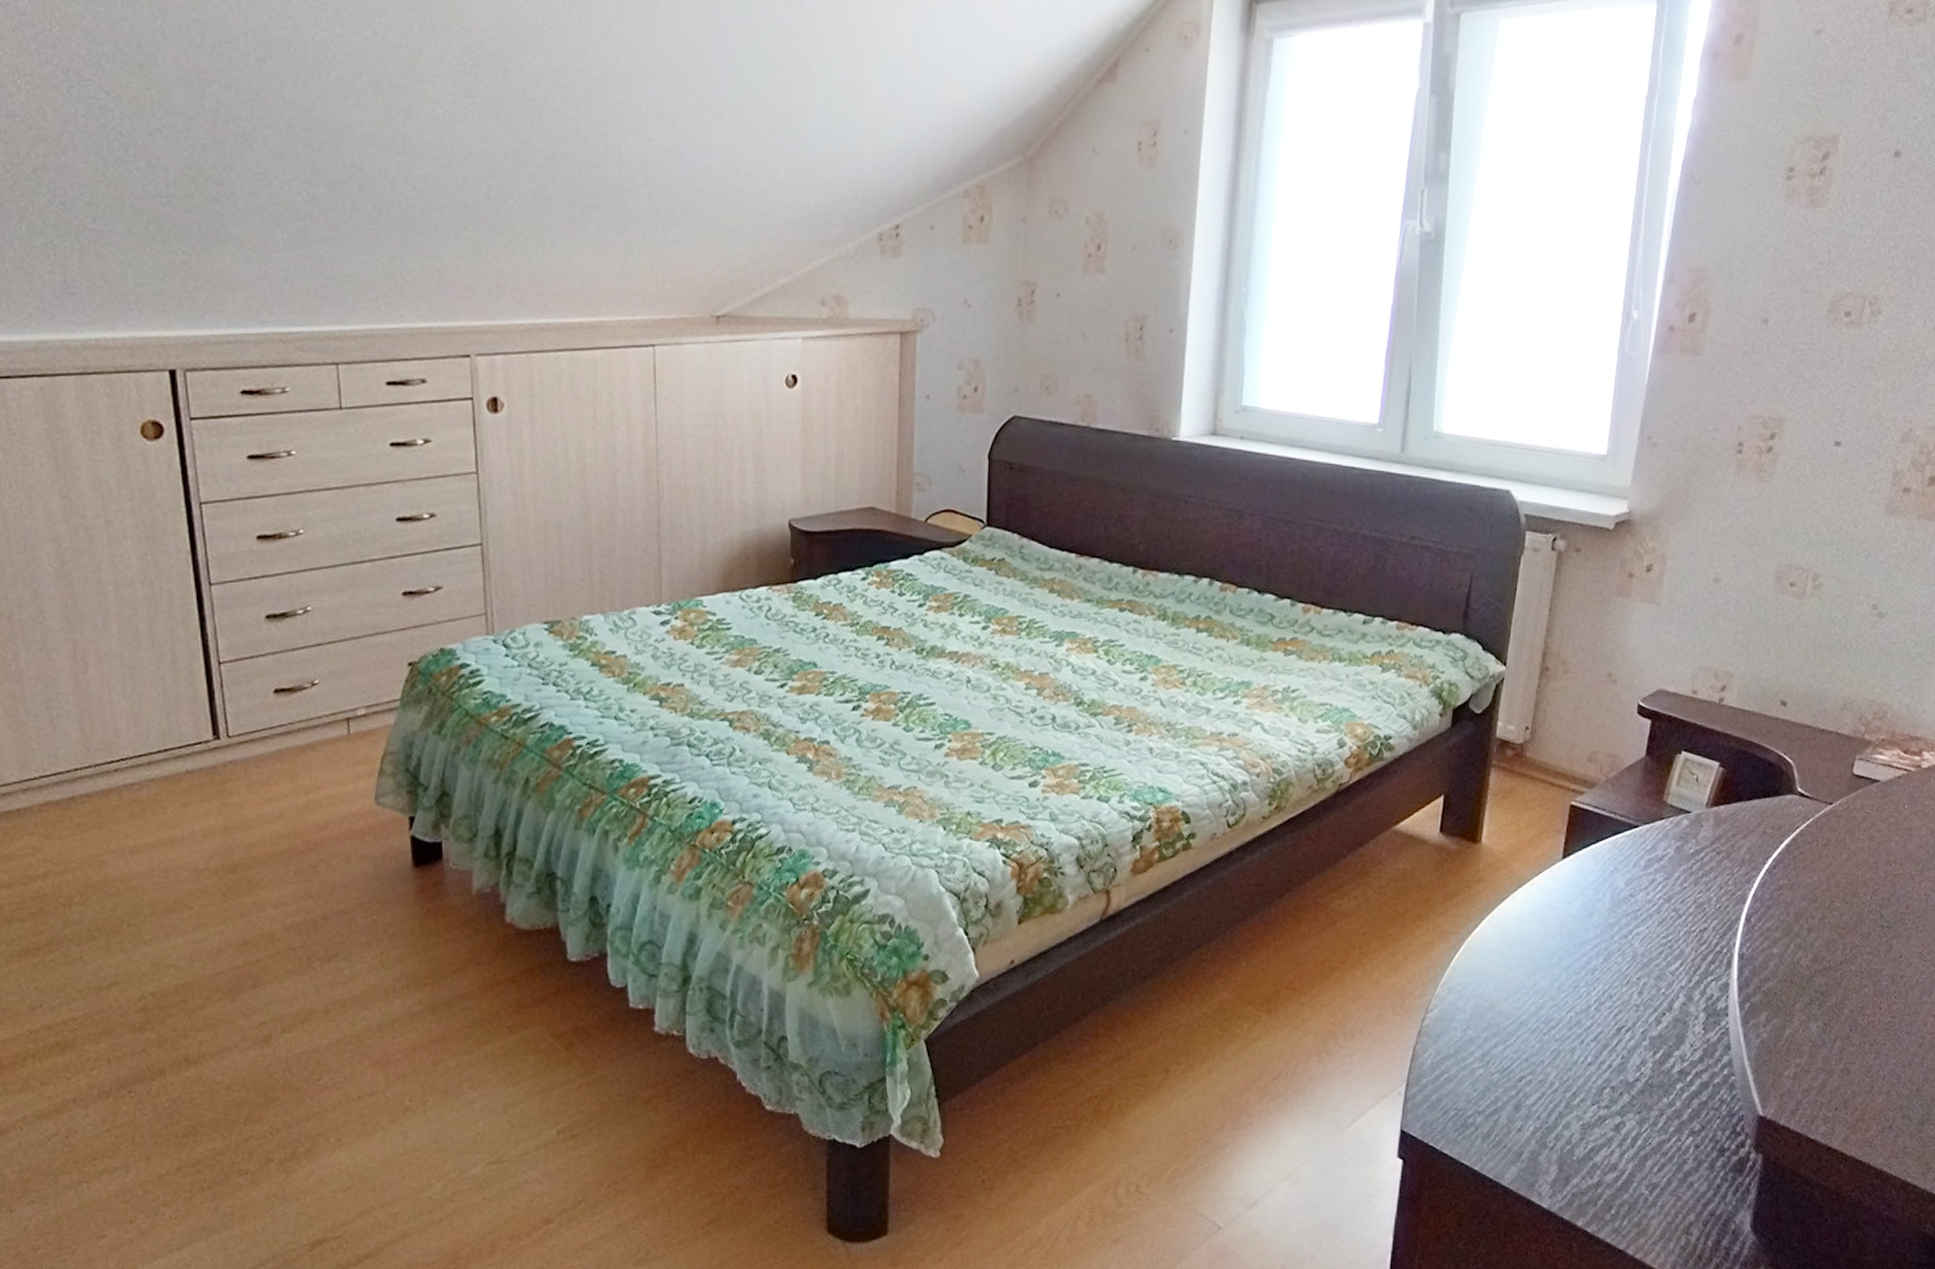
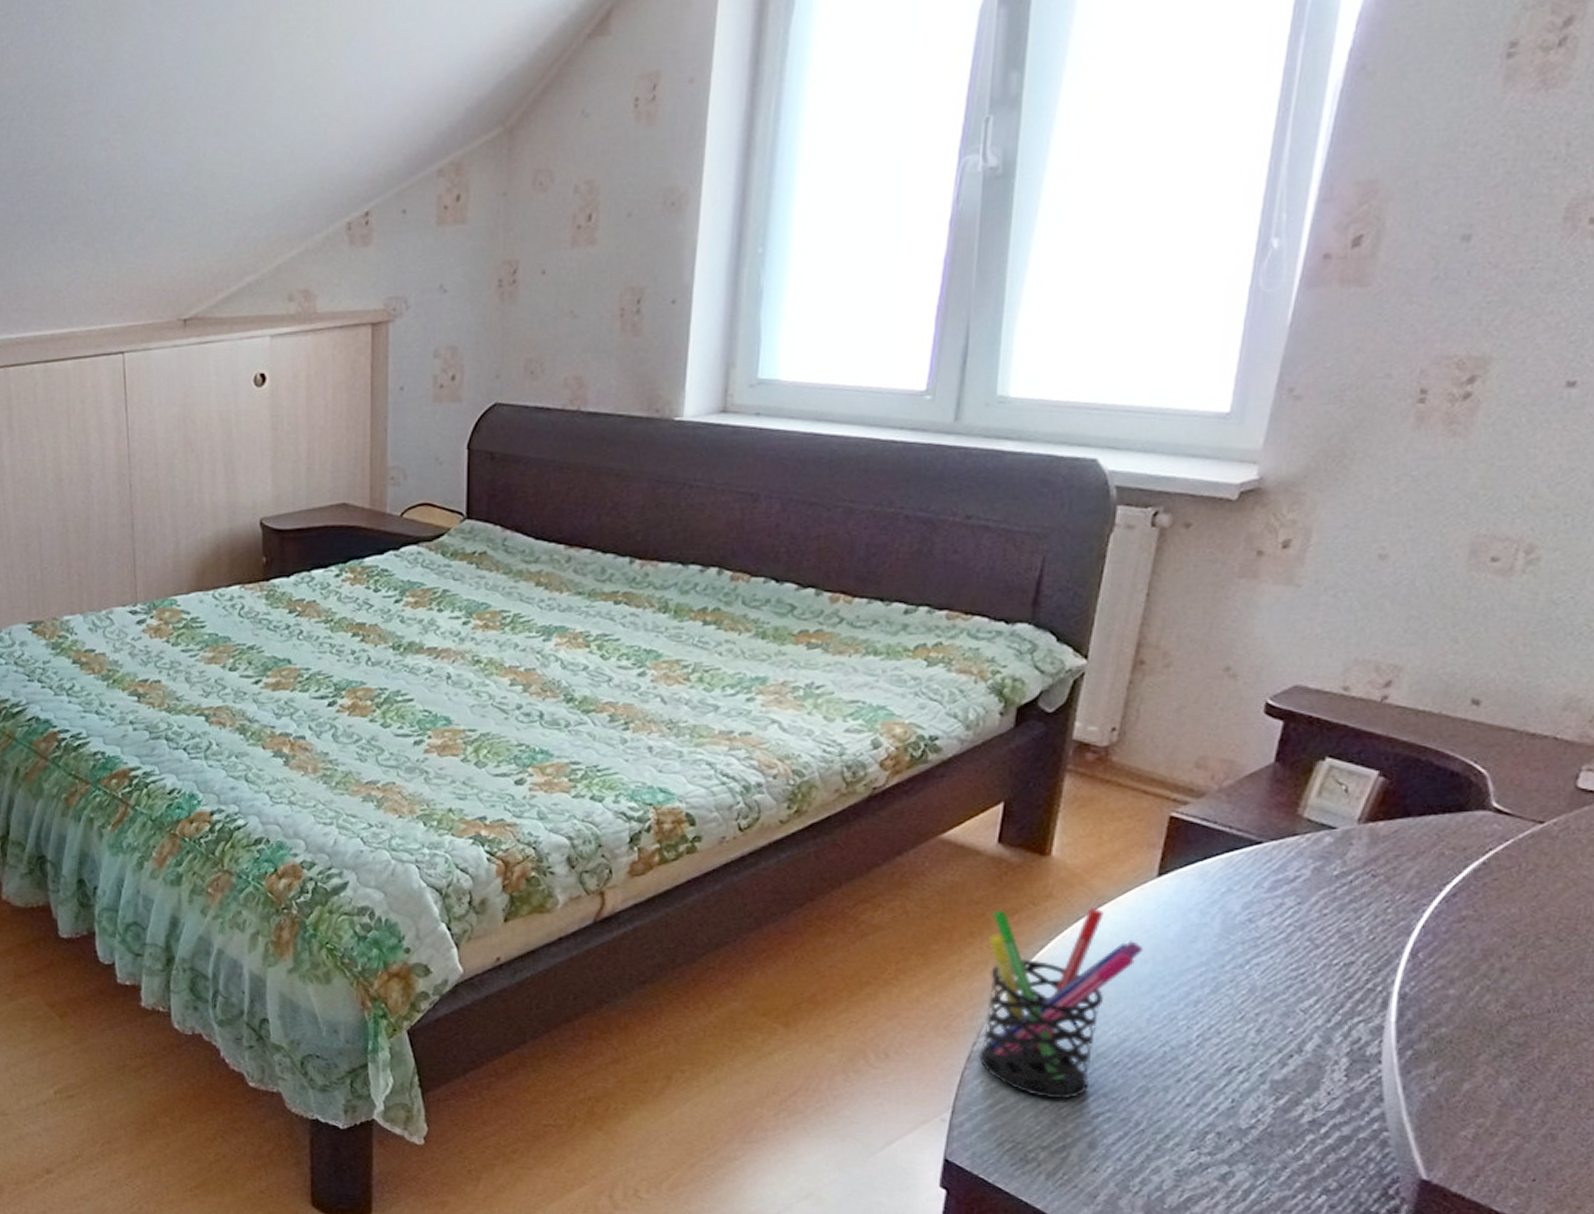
pen holder: none [1426,889,1554,1066] -> present [977,908,1144,1098]

